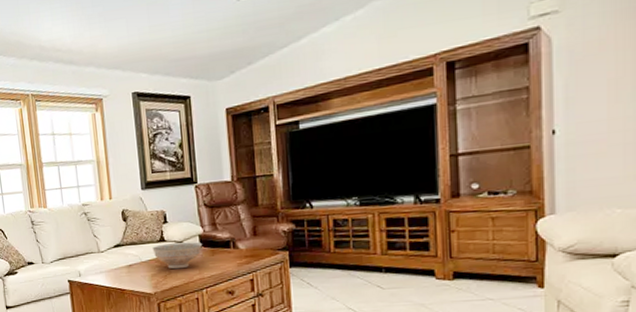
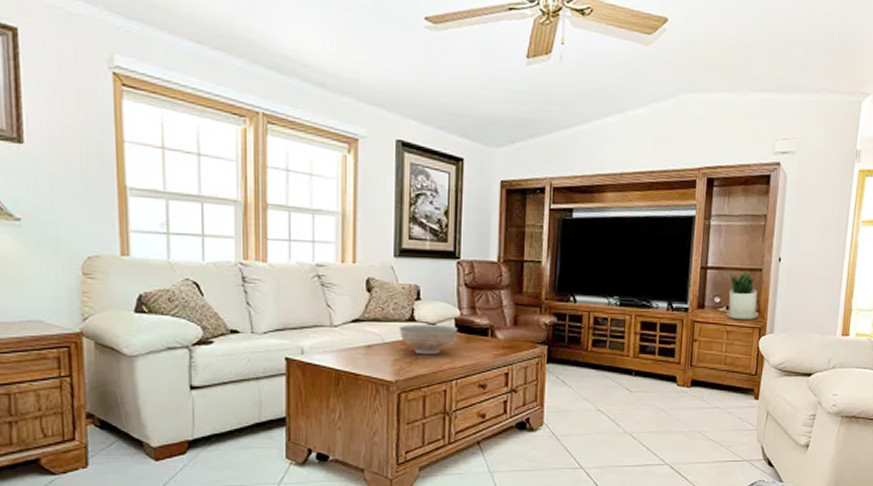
planter: none [488,150,533,205] -> present [725,270,760,321]

